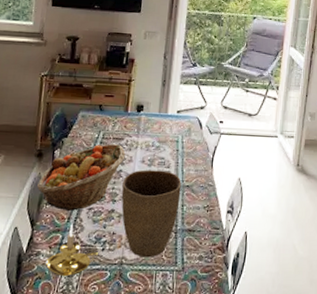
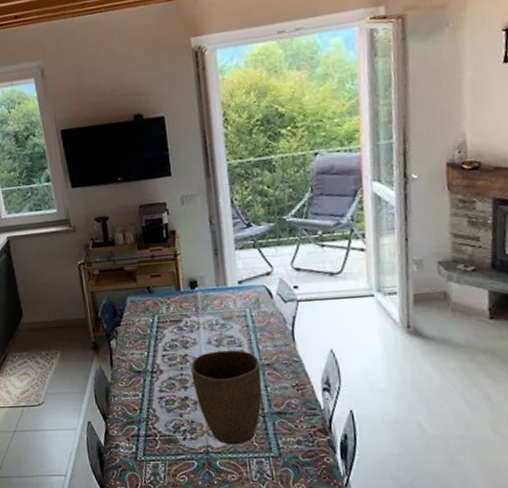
fruit basket: present [37,143,126,212] -> none [100,326,188,403]
candle holder: present [45,225,98,276] -> none [126,416,180,467]

